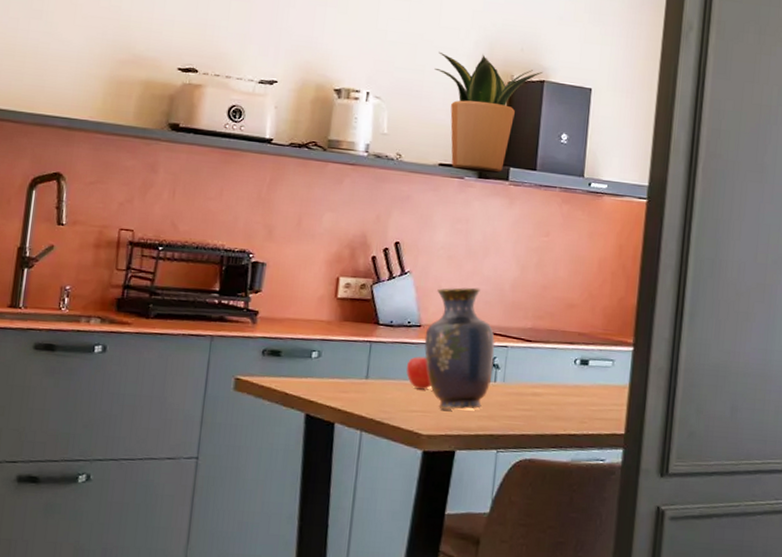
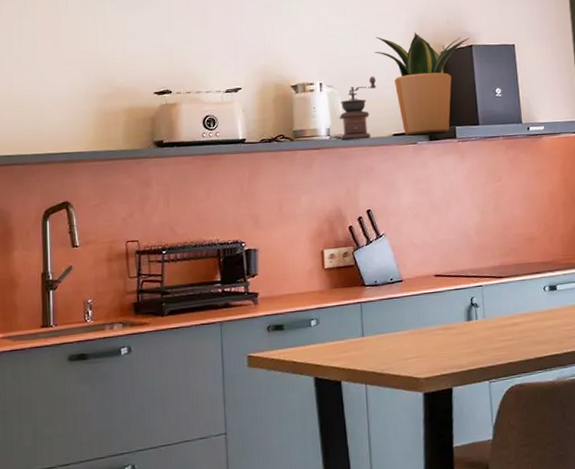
coffee grinder: none [379,94,430,164] -> present [339,76,376,141]
fruit: present [406,356,432,390] -> none [395,307,421,338]
vase: present [424,287,495,410] -> none [407,238,473,353]

